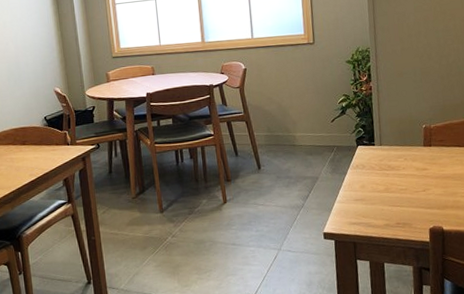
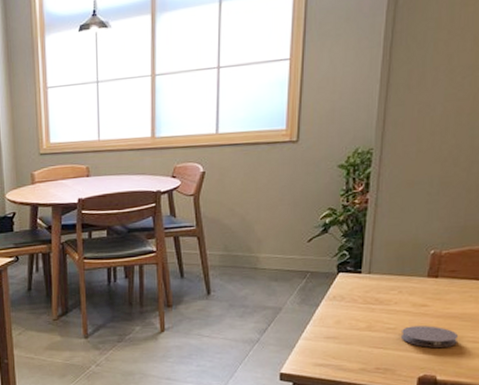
coaster: none [411,185,454,204] -> present [400,325,459,348]

